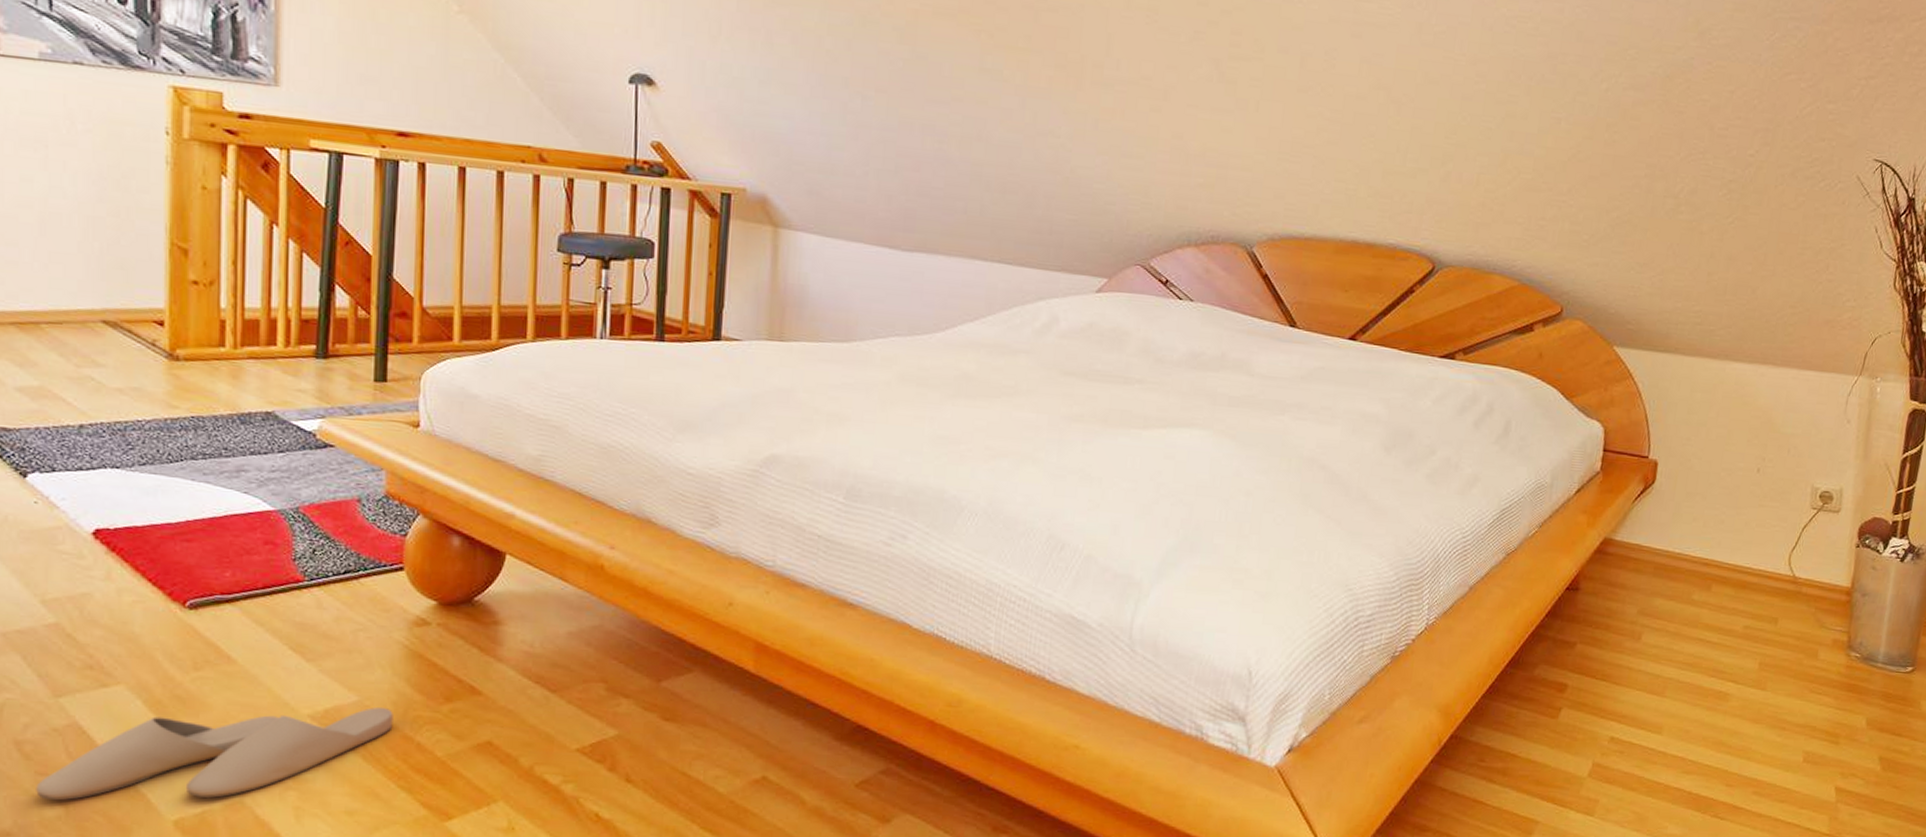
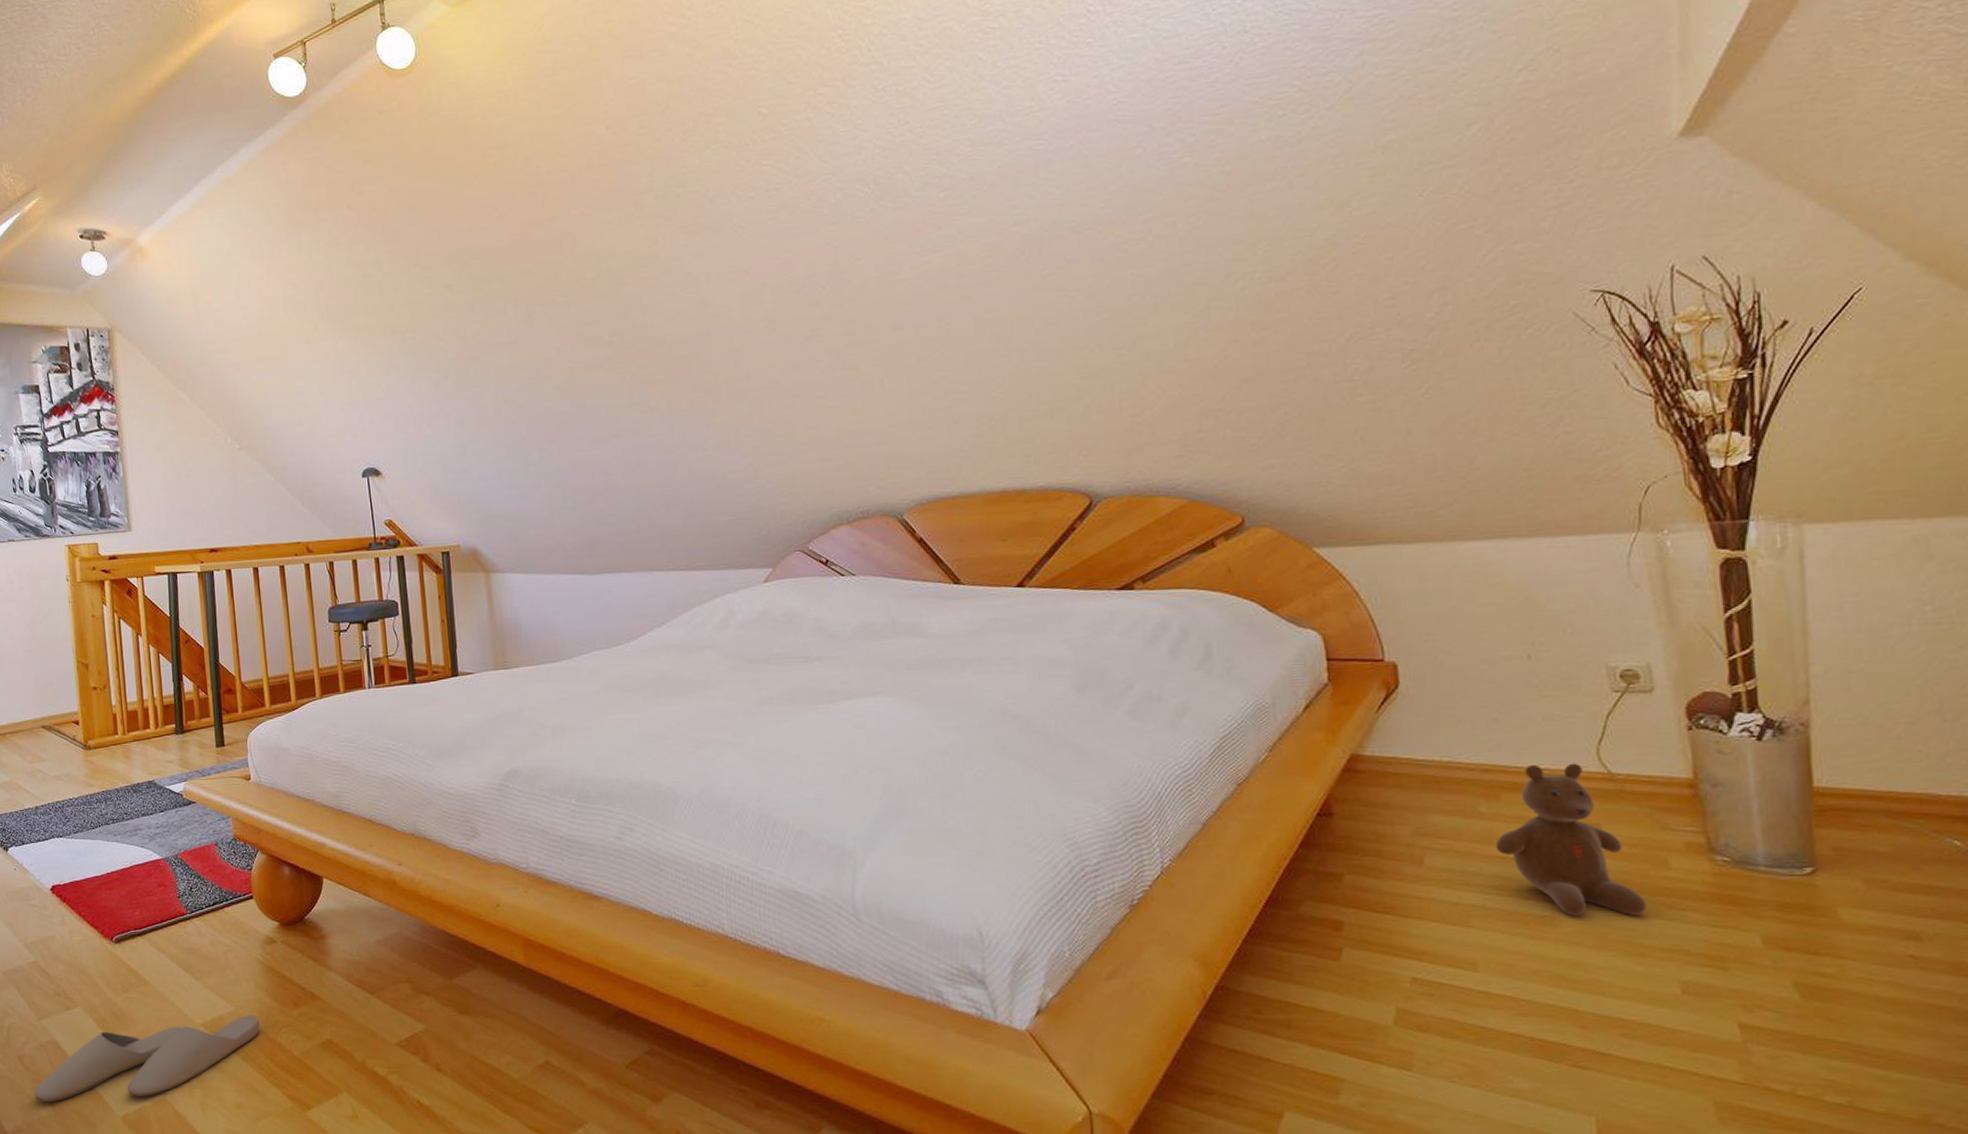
stuffed bear: none [1697,562,1796,696] -> present [1495,763,1648,915]

